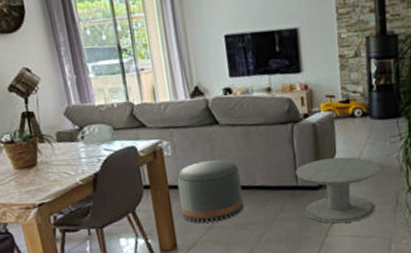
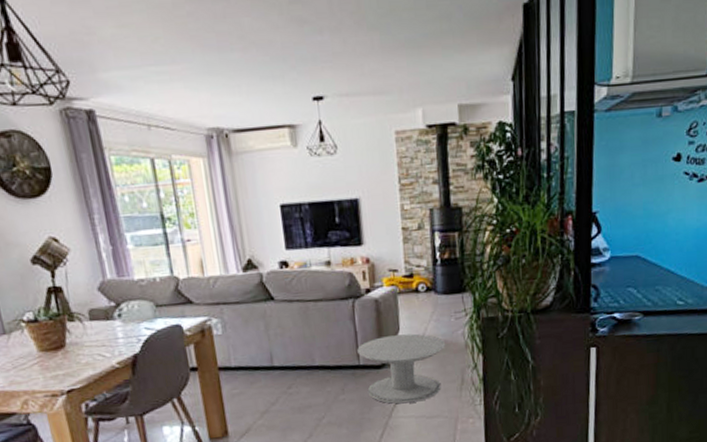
pouf: present [177,159,244,224] -> none [228,338,302,408]

